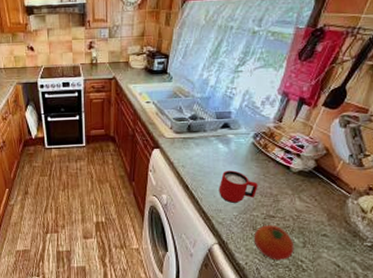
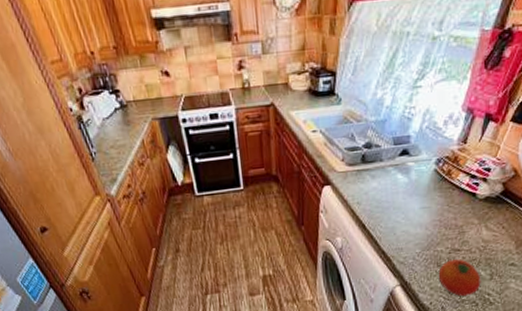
mug: present [219,170,258,203] -> none [399,203,442,240]

